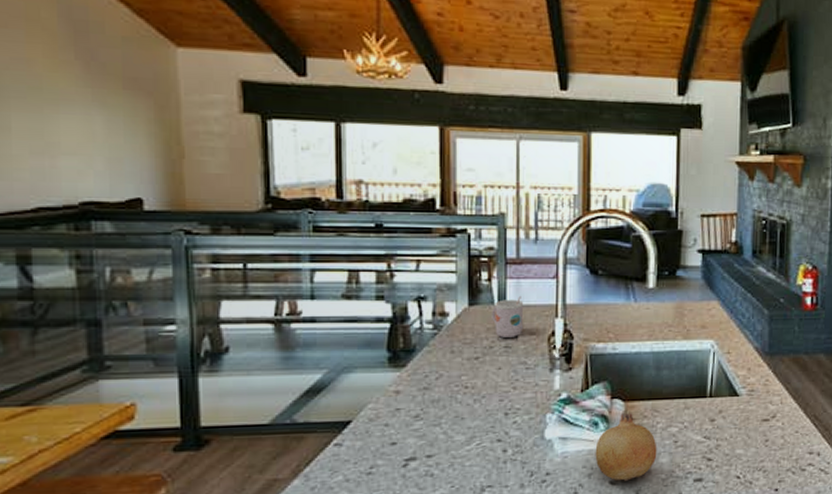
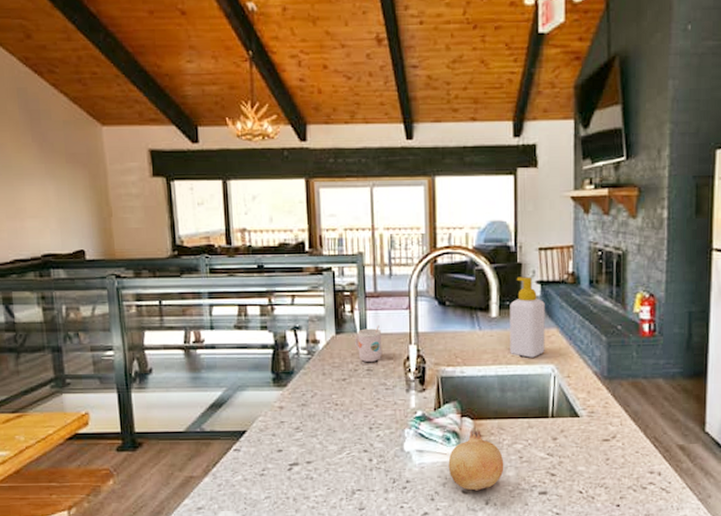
soap bottle: none [667,245,706,333] -> present [510,277,545,358]

